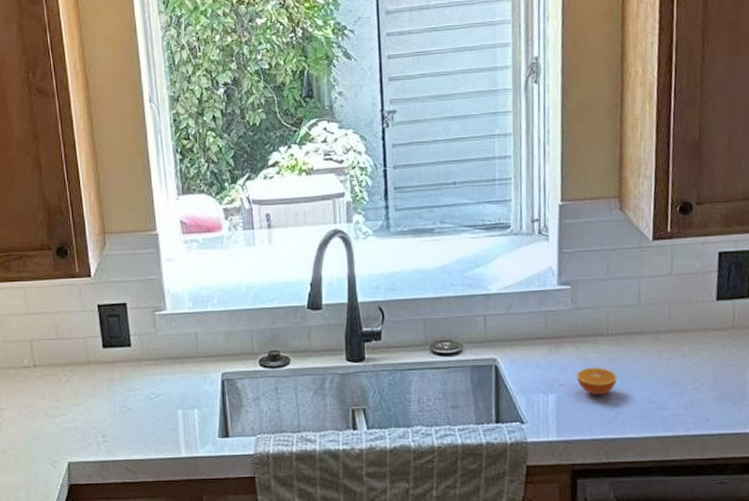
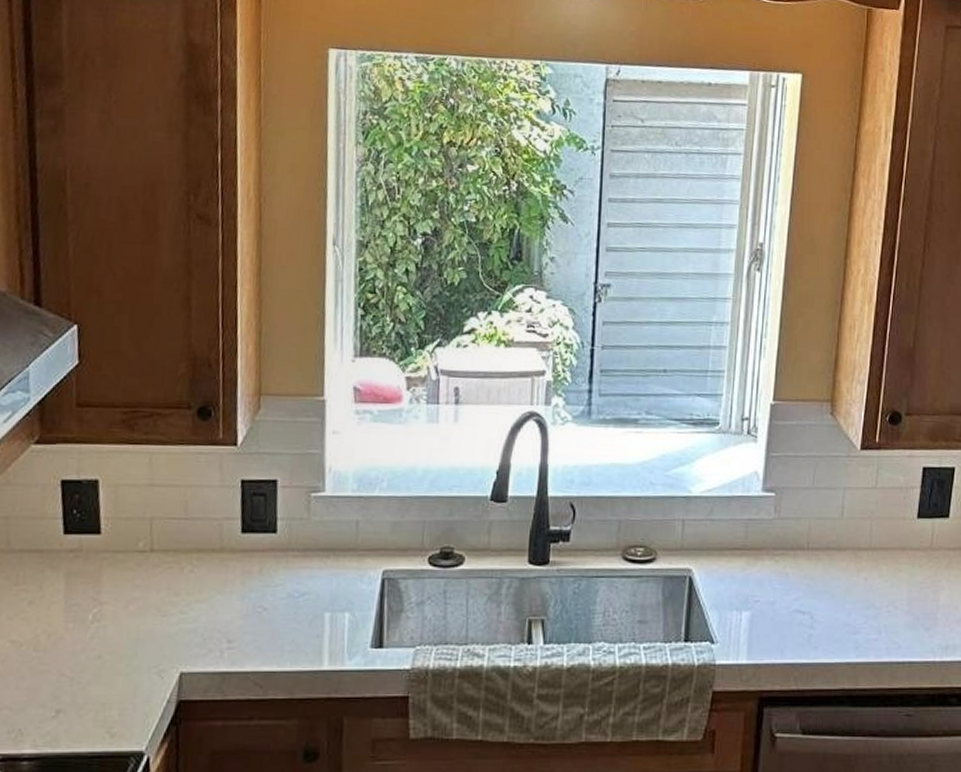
orange: present [576,367,618,396] -> none [772,583,814,615]

